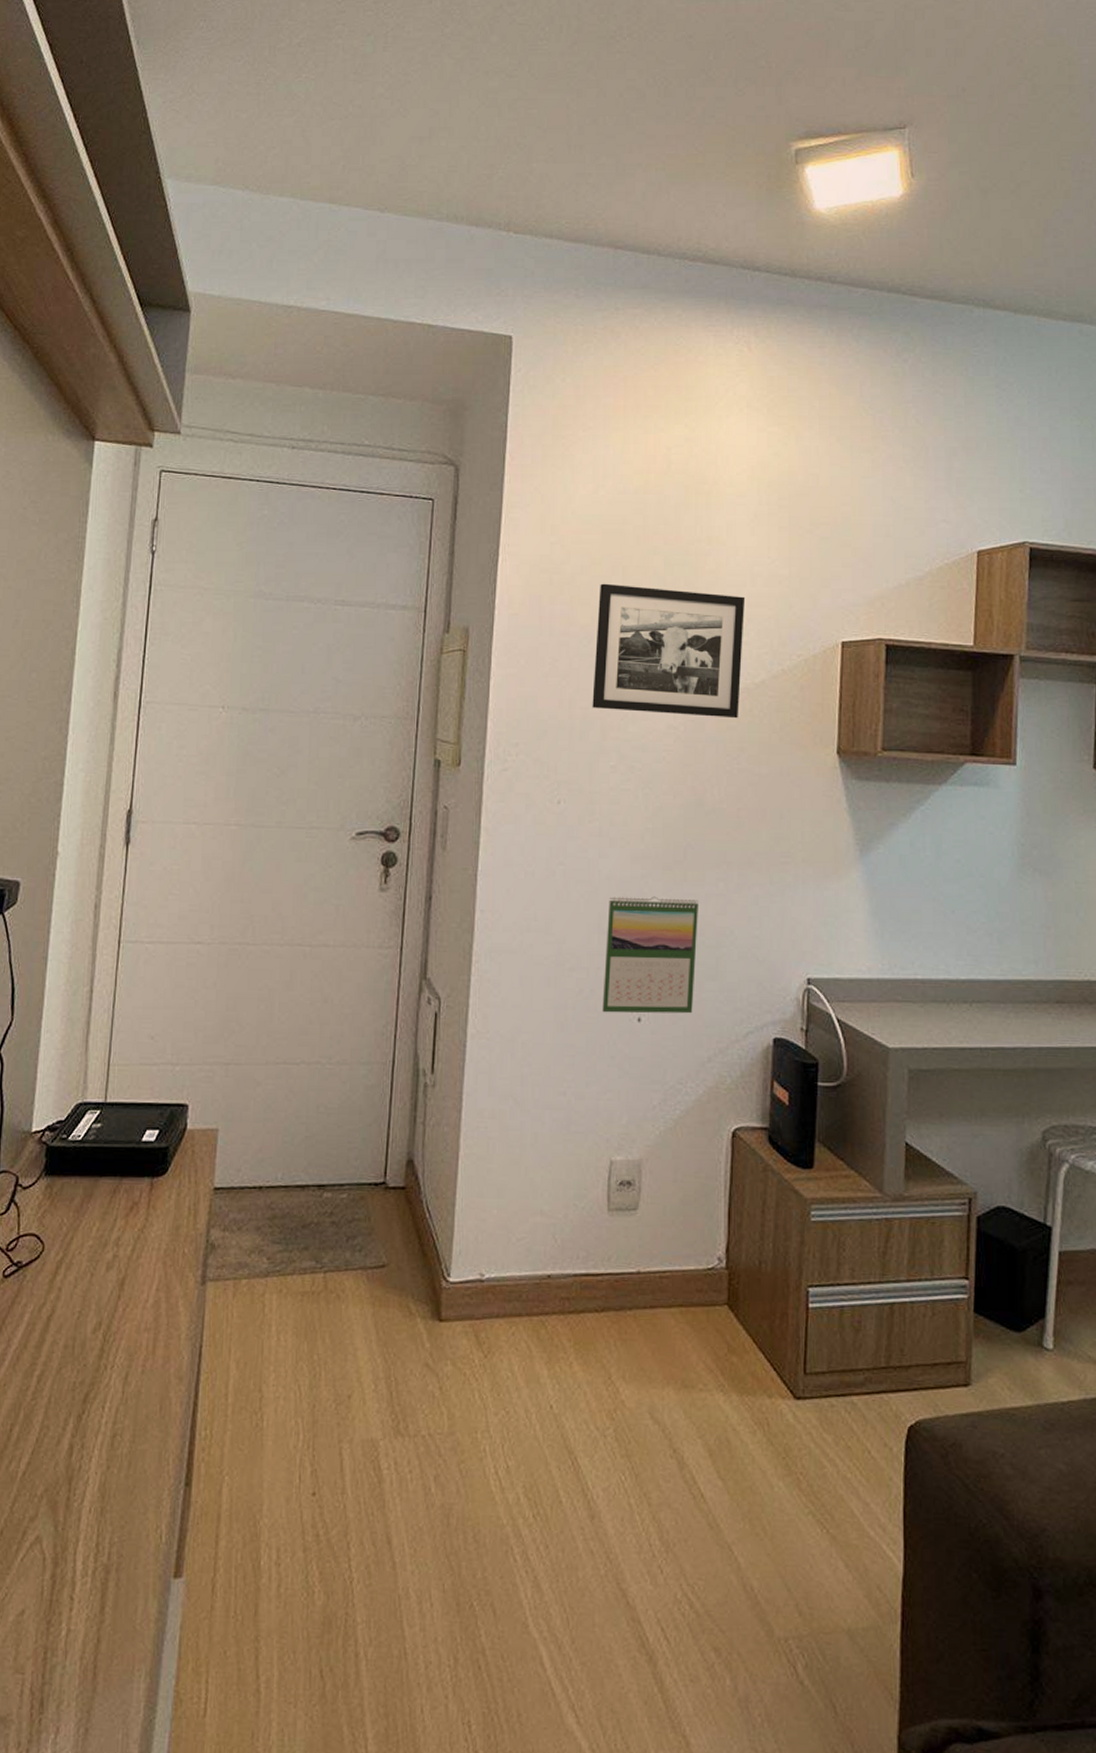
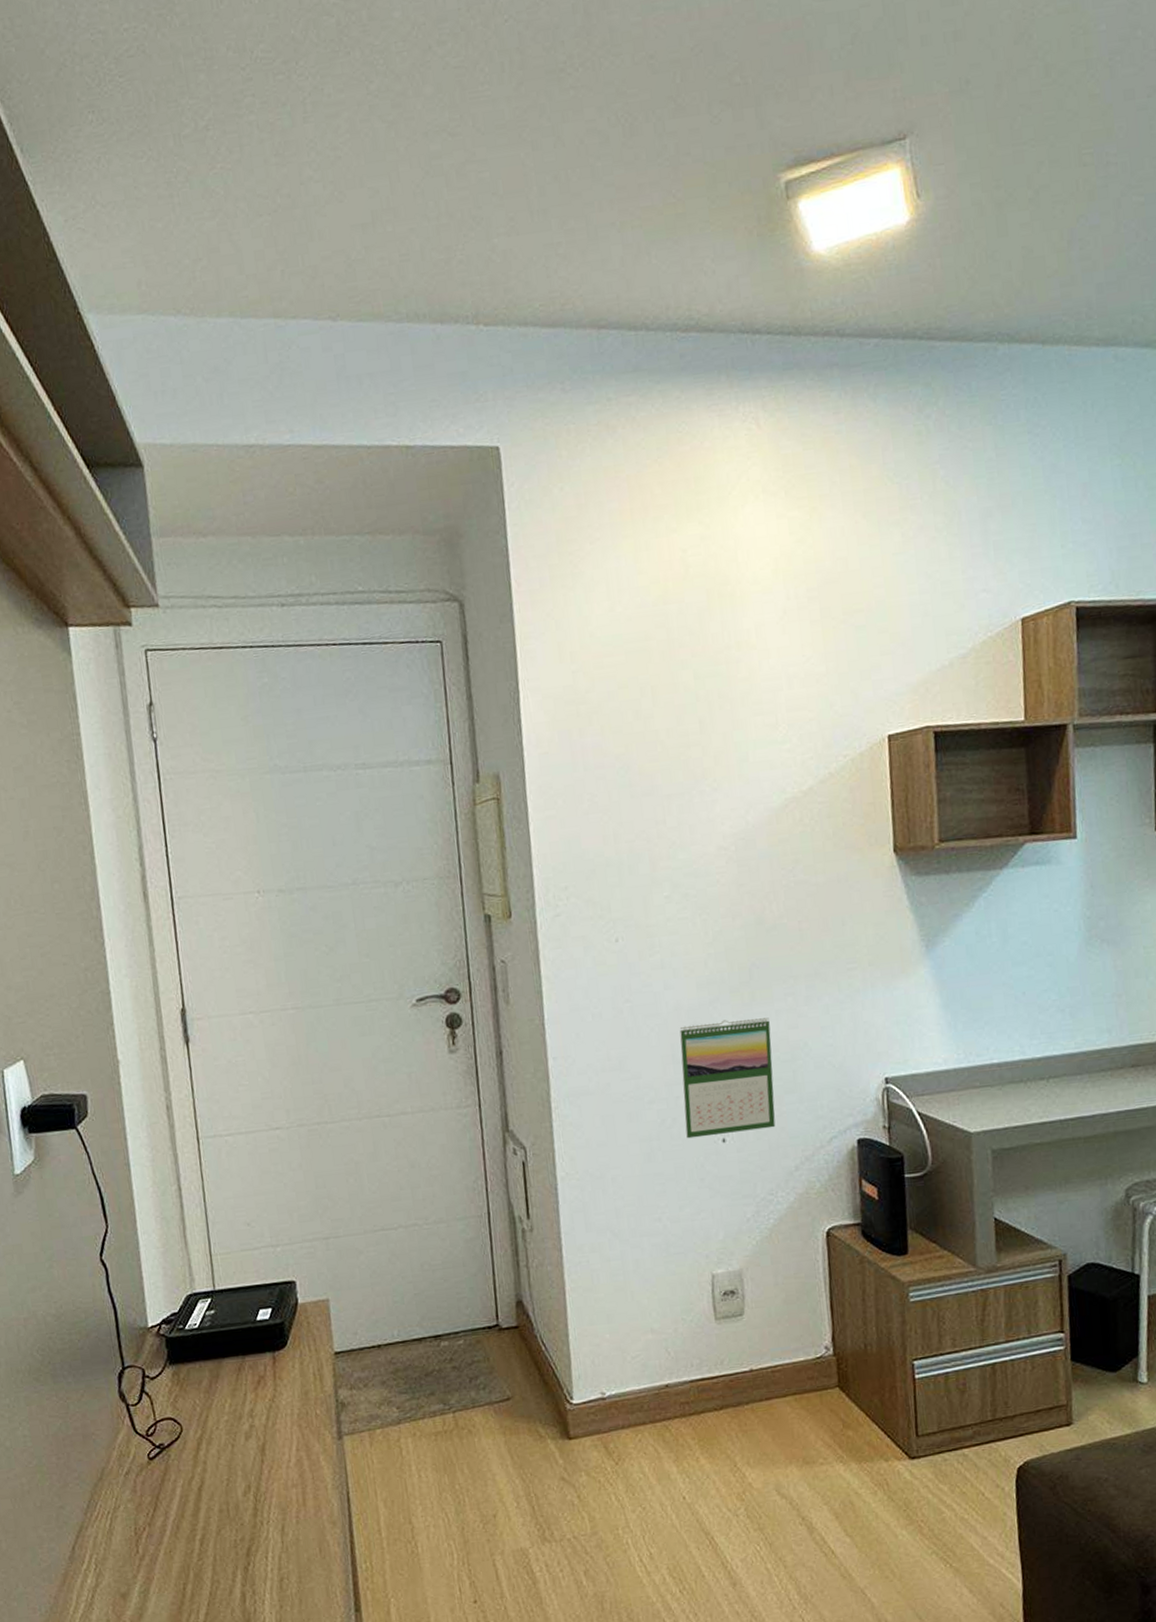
picture frame: present [592,583,746,719] -> none [630,701,790,840]

